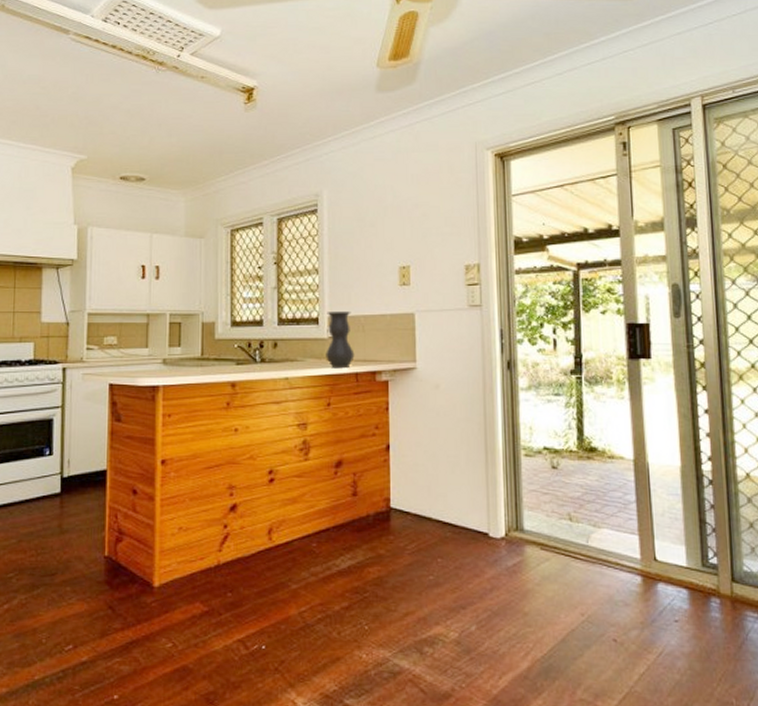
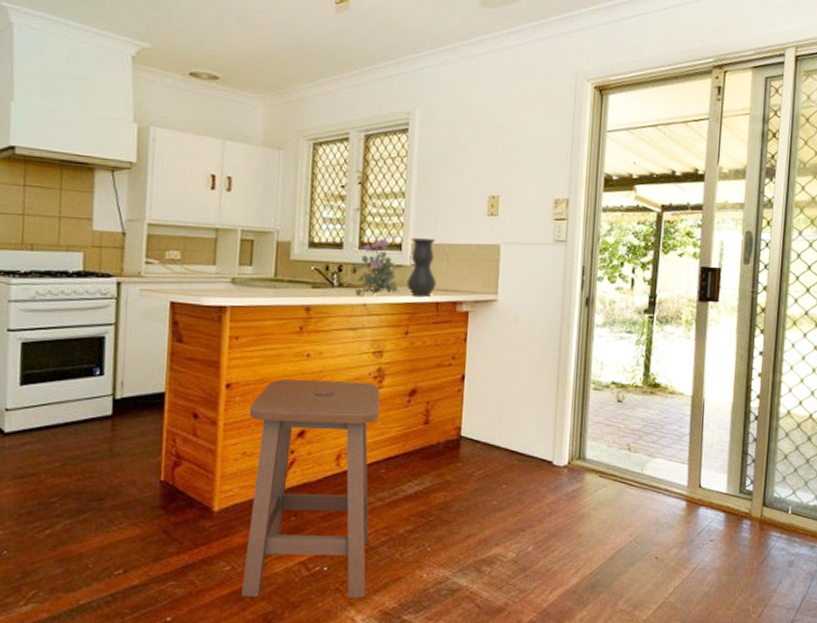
stool: none [183,454,307,680] -> present [242,379,380,598]
flower bouquet: none [274,314,321,371] -> present [354,239,404,297]

